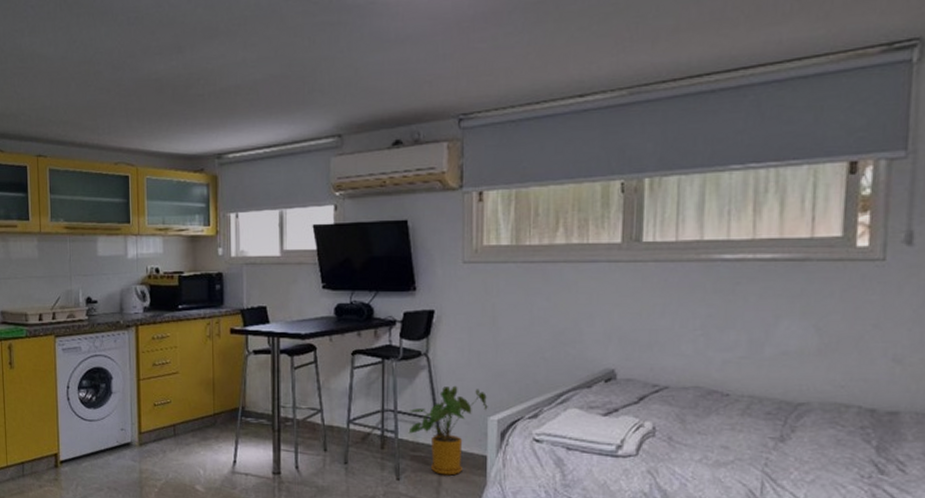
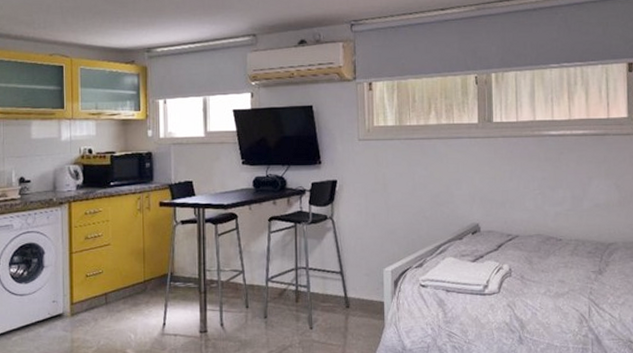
house plant: present [407,385,488,476] -> none [317,243,383,321]

